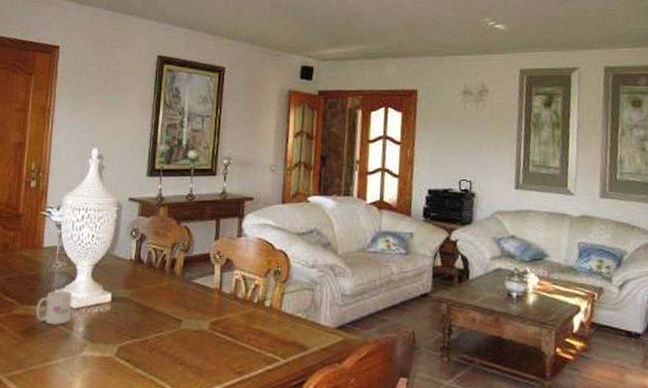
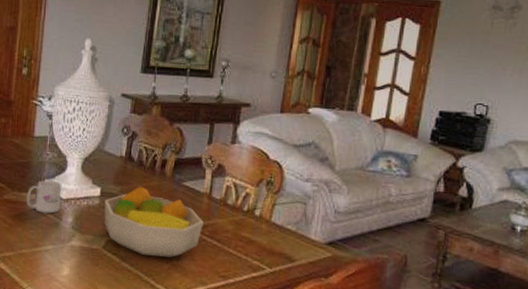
fruit bowl: none [115,287,215,360] -> present [104,186,204,257]

